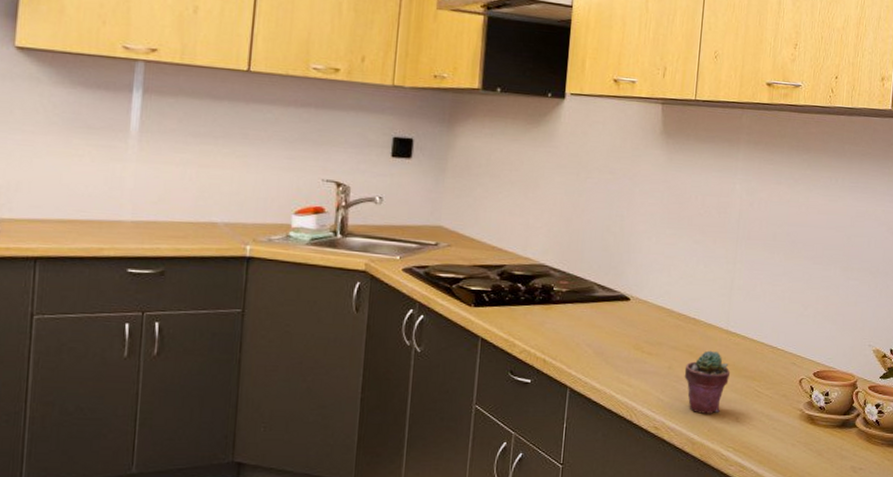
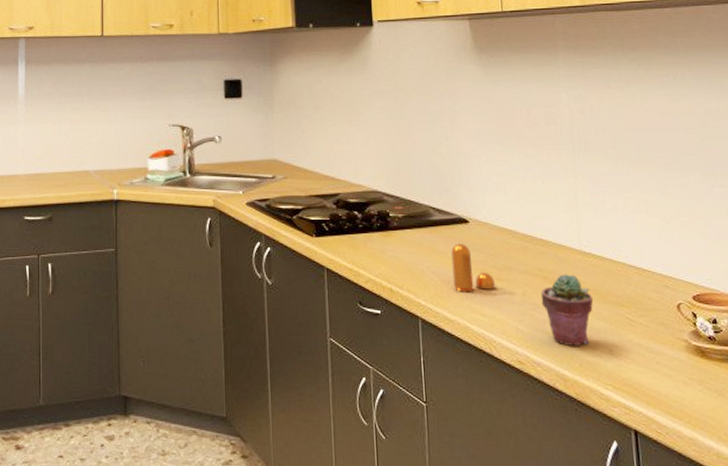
pepper shaker: none [606,319,645,365] -> present [451,243,495,292]

